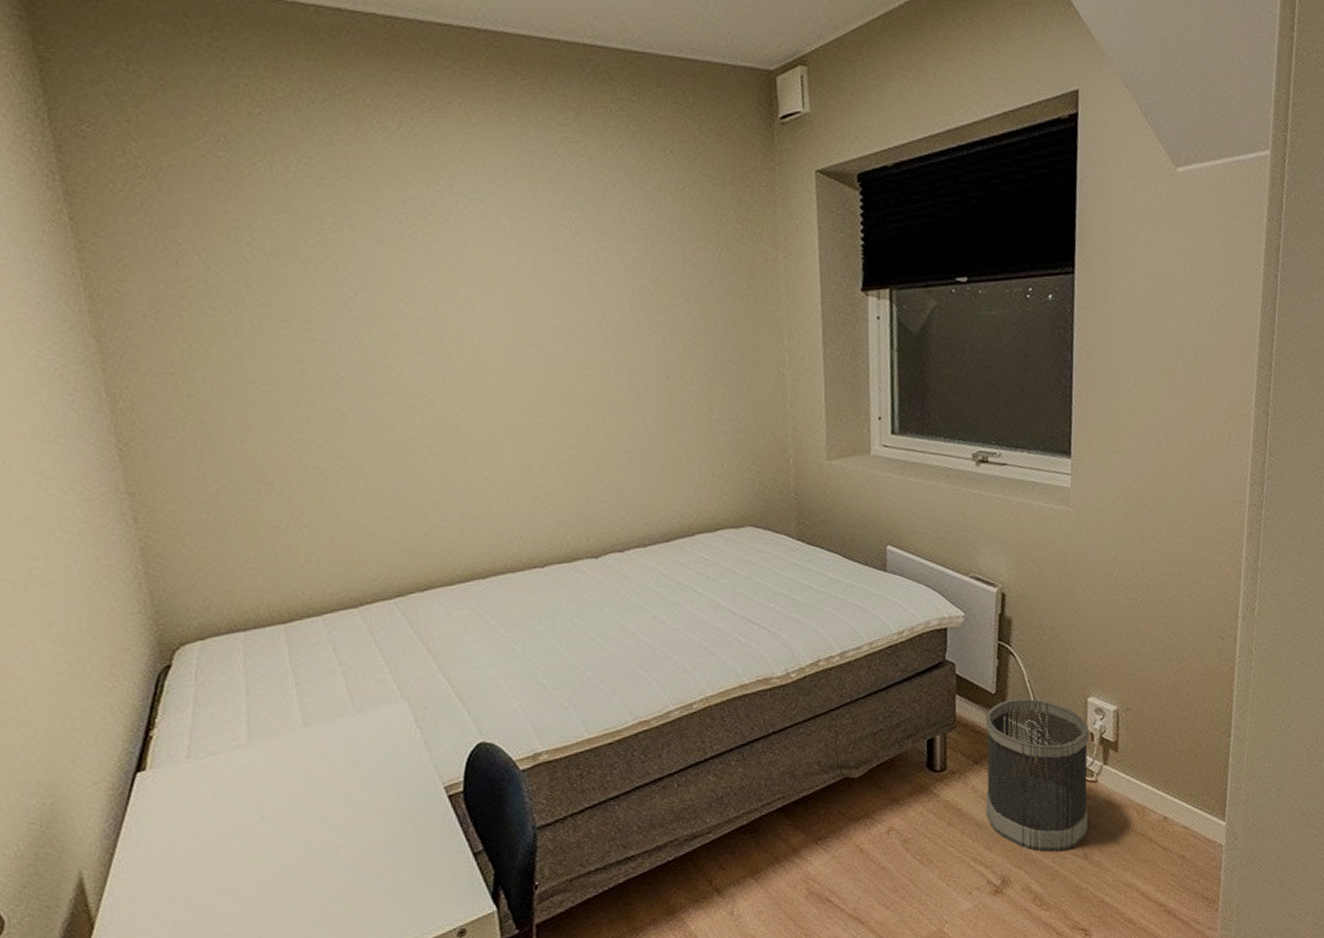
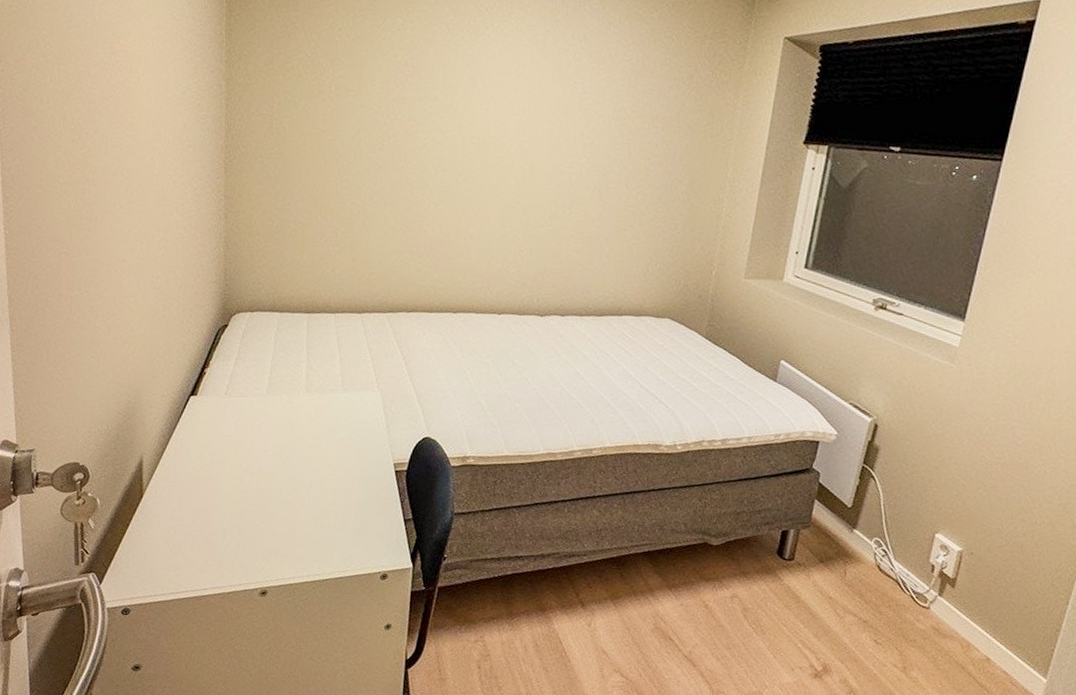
wastebasket: present [985,698,1090,852] -> none [821,516,932,660]

